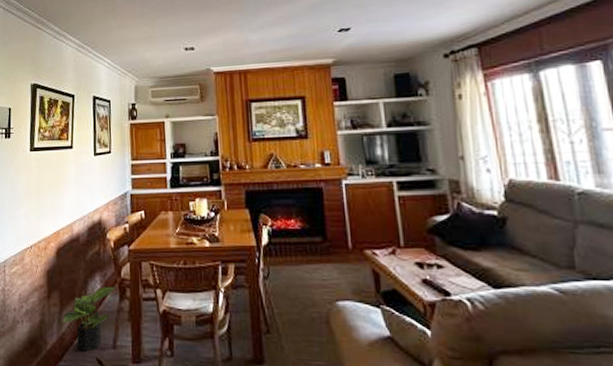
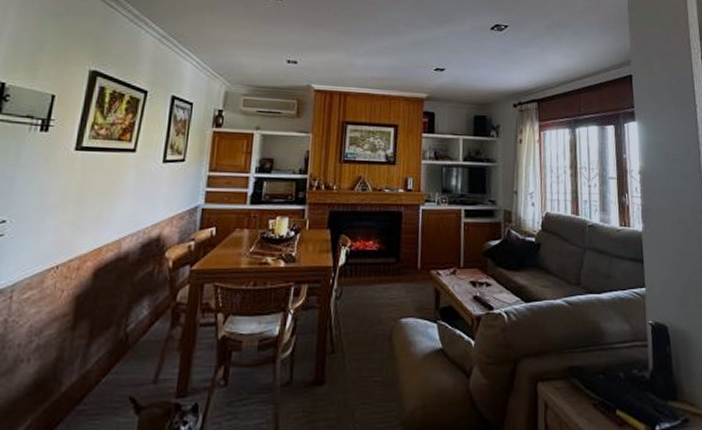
potted plant: present [62,286,117,352] -> none [88,312,169,390]

